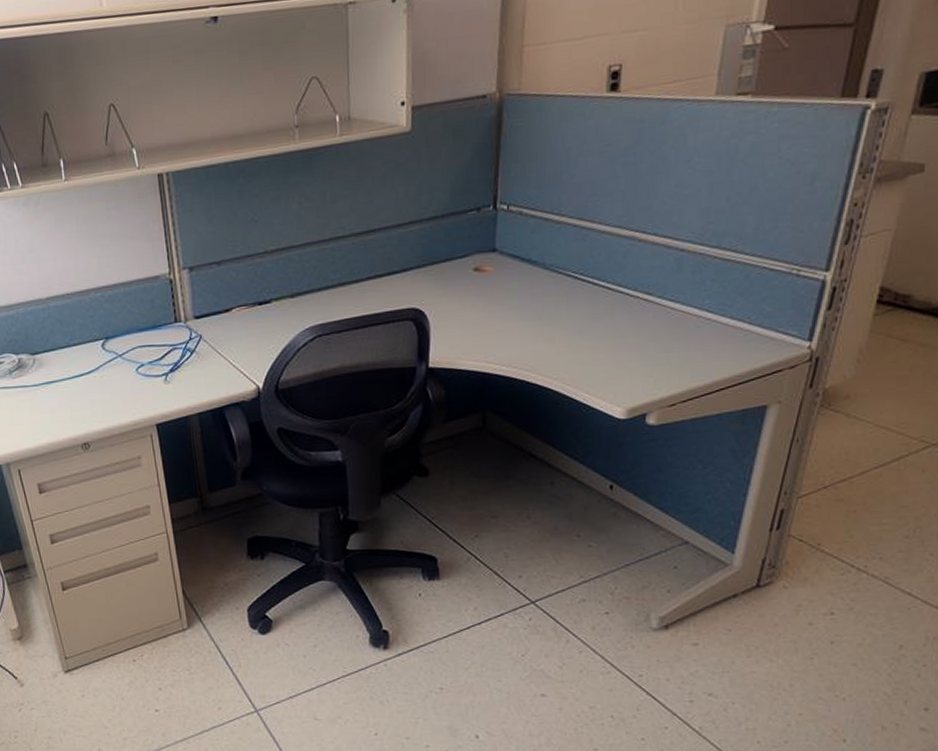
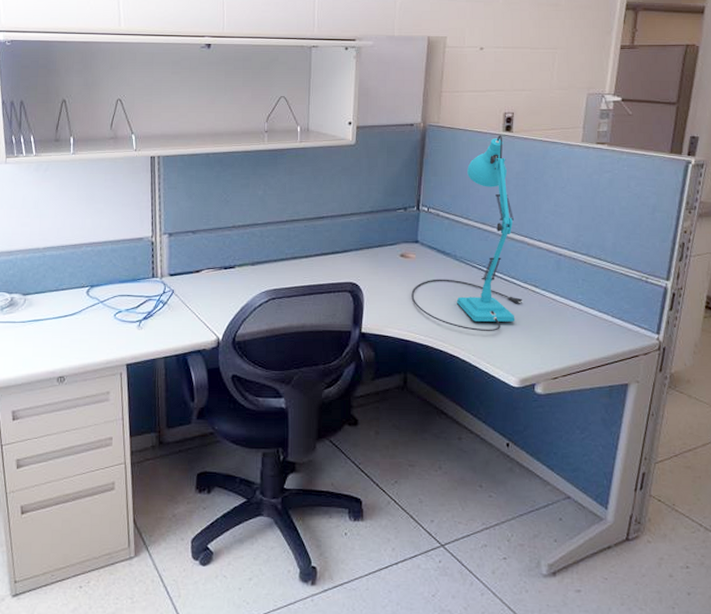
desk lamp: none [489,97,632,356] -> present [411,135,523,332]

